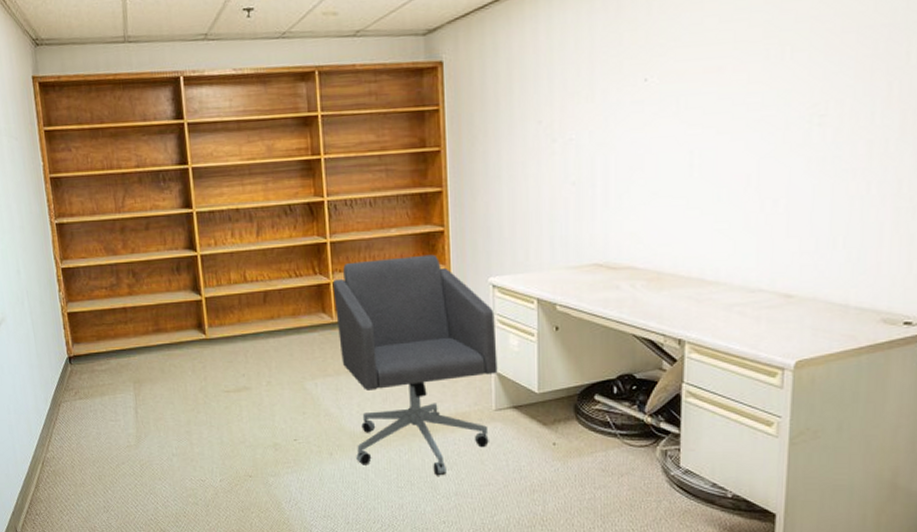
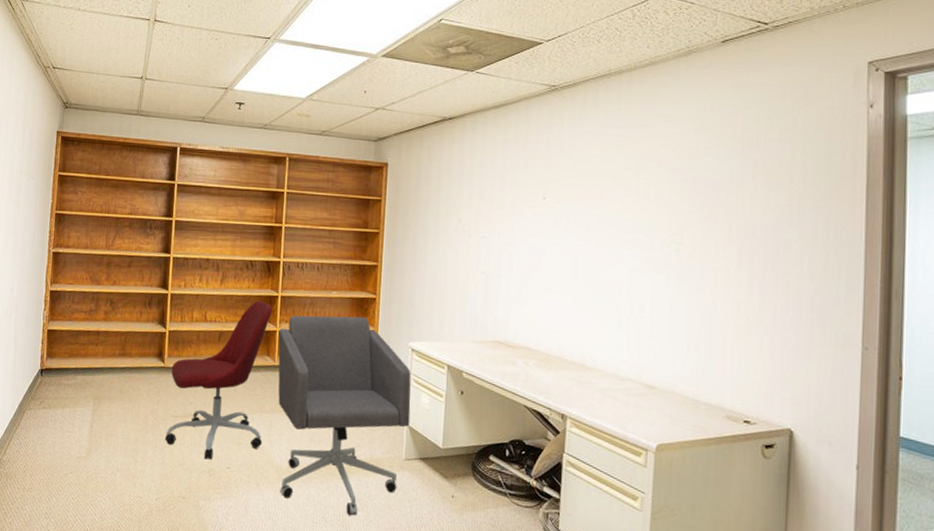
office chair: none [214,250,329,434] -> present [165,300,273,460]

